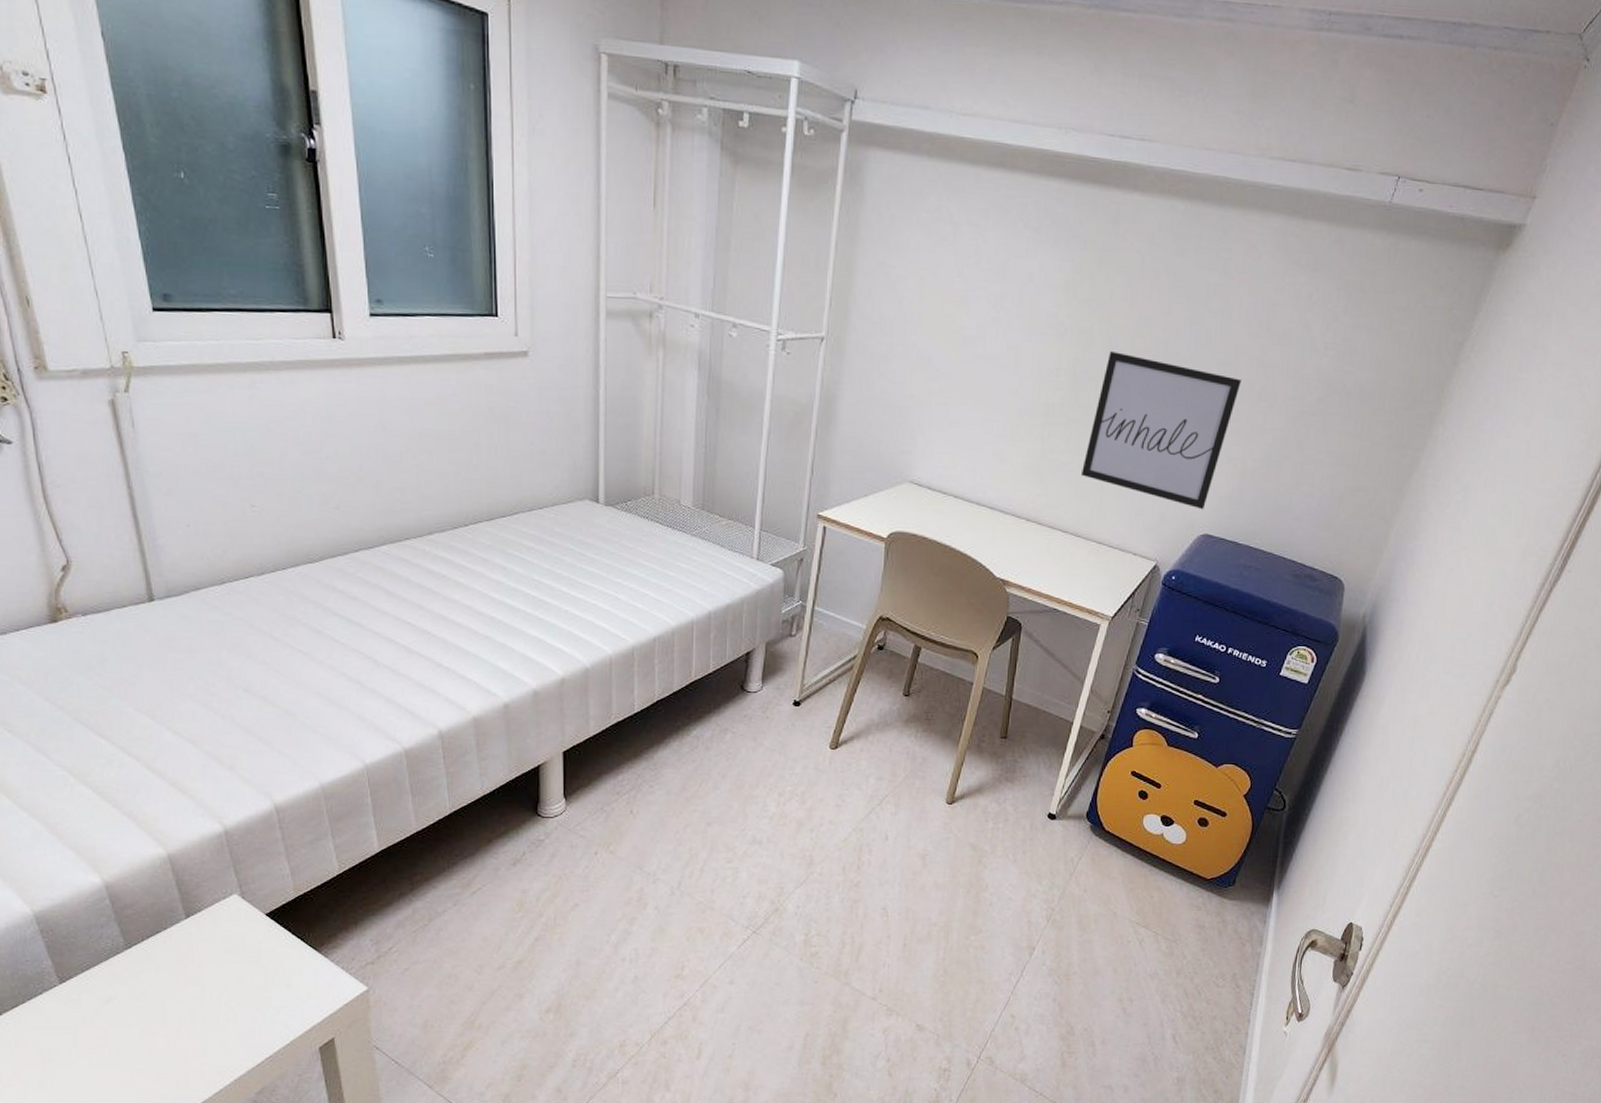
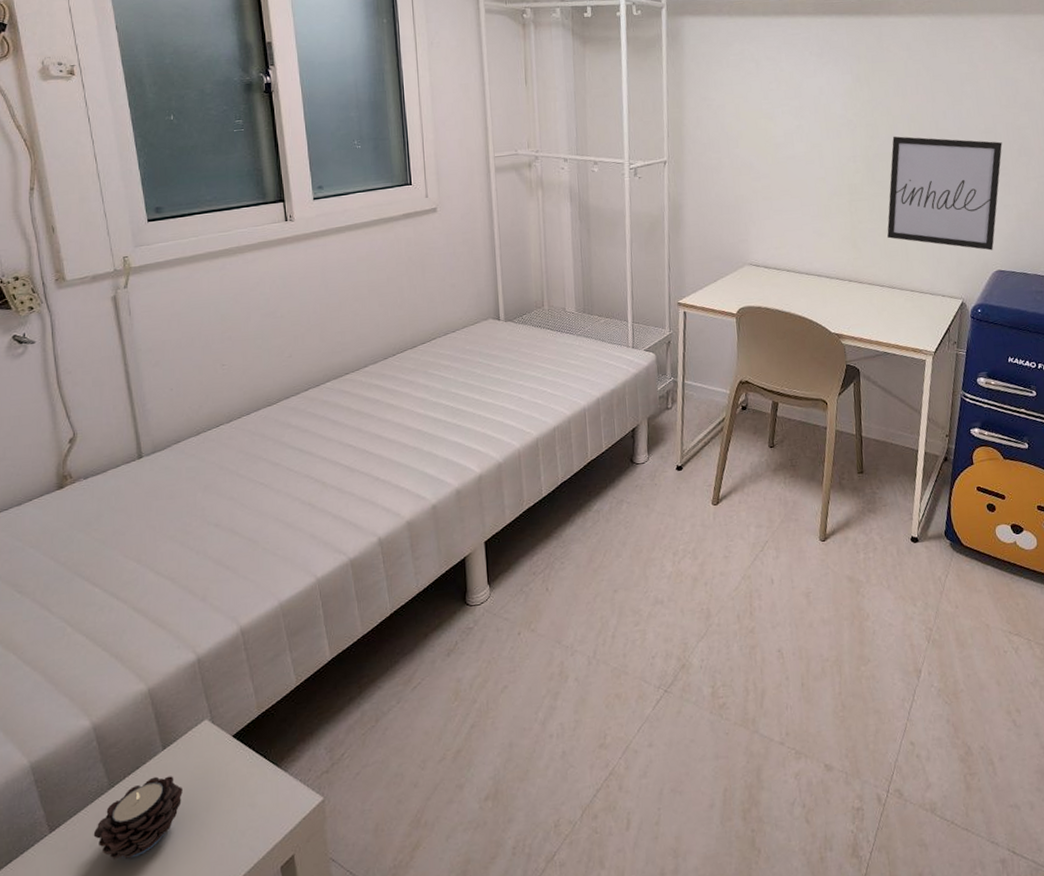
candle: none [109,943,210,1019] -> present [93,776,183,859]

